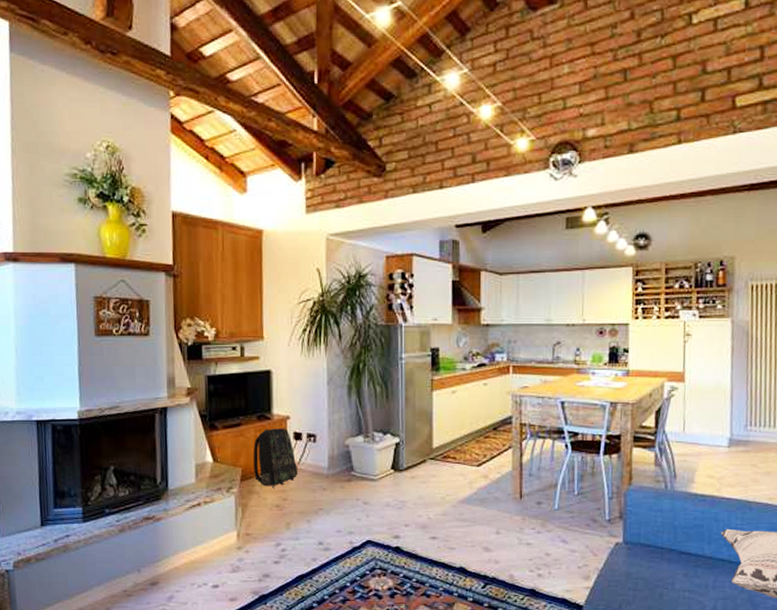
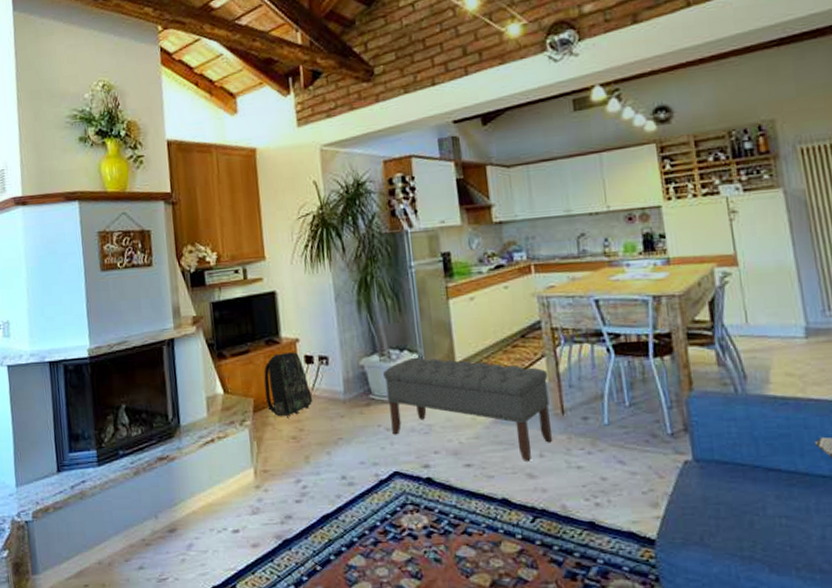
bench: none [366,441,512,537] -> present [383,357,553,461]

